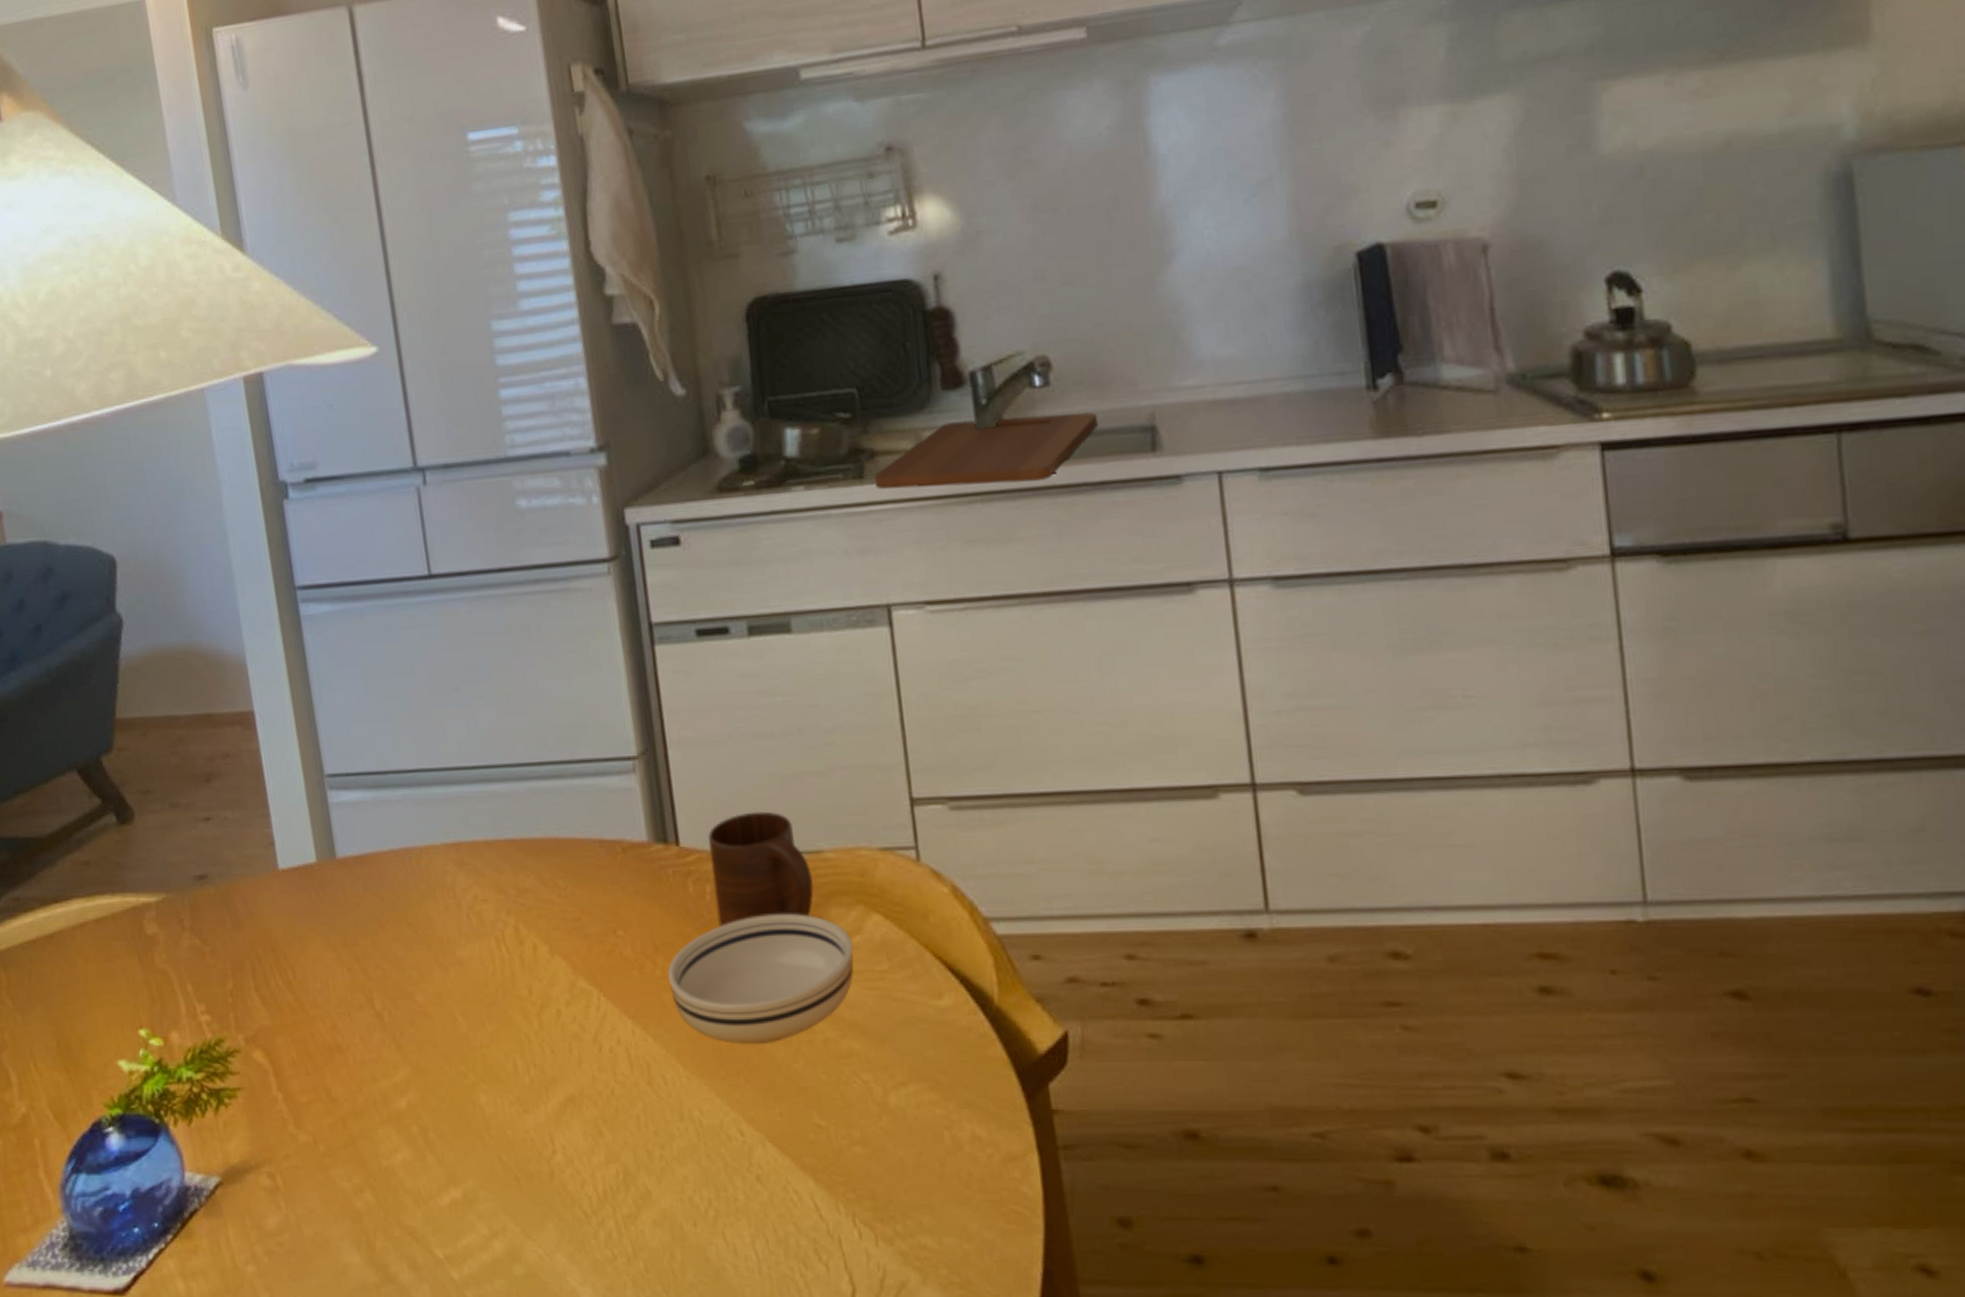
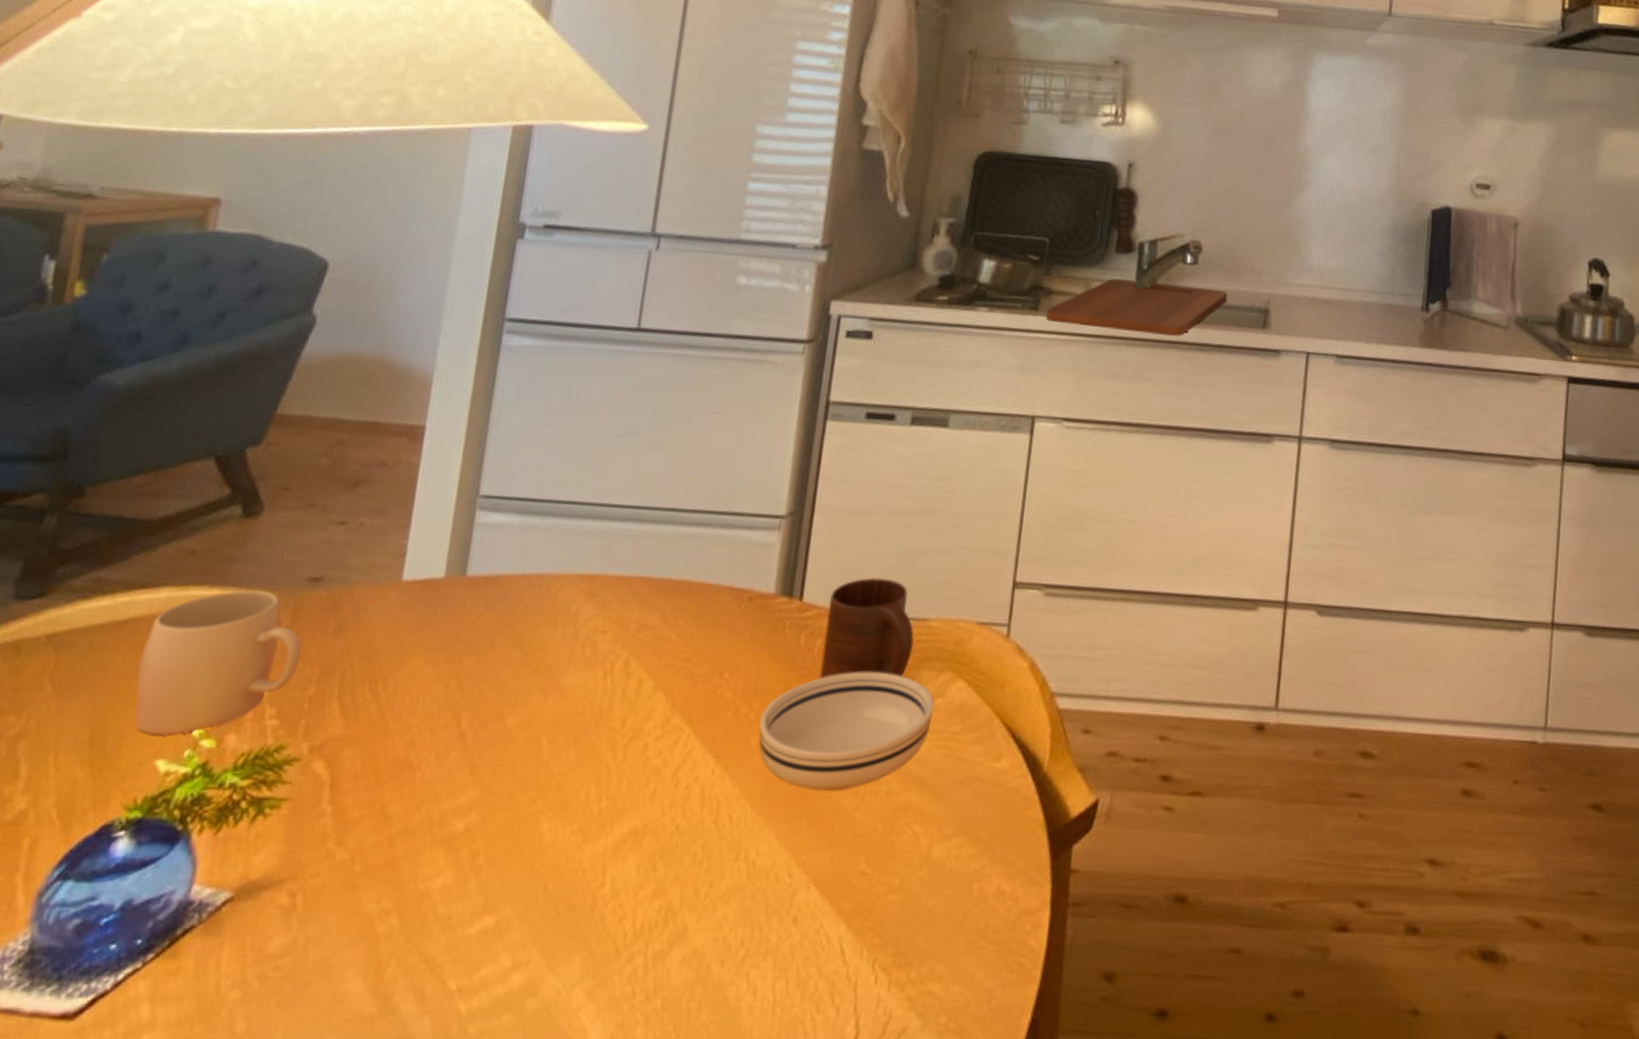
mug: none [74,893,212,1037] -> present [134,589,302,735]

